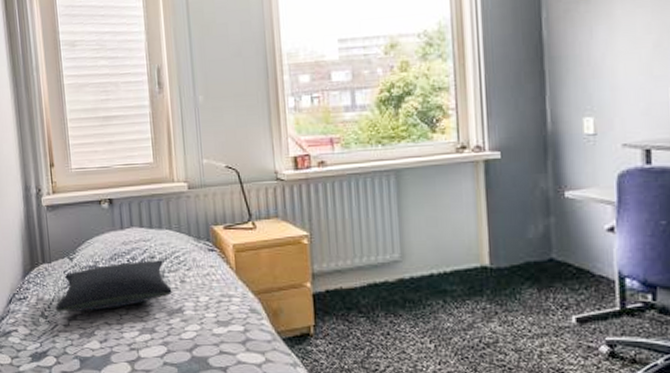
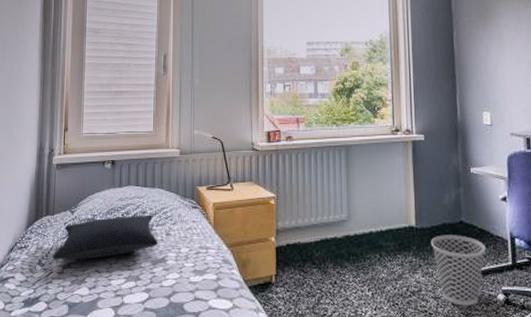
wastebasket: none [509,275,584,360] -> present [430,235,485,306]

